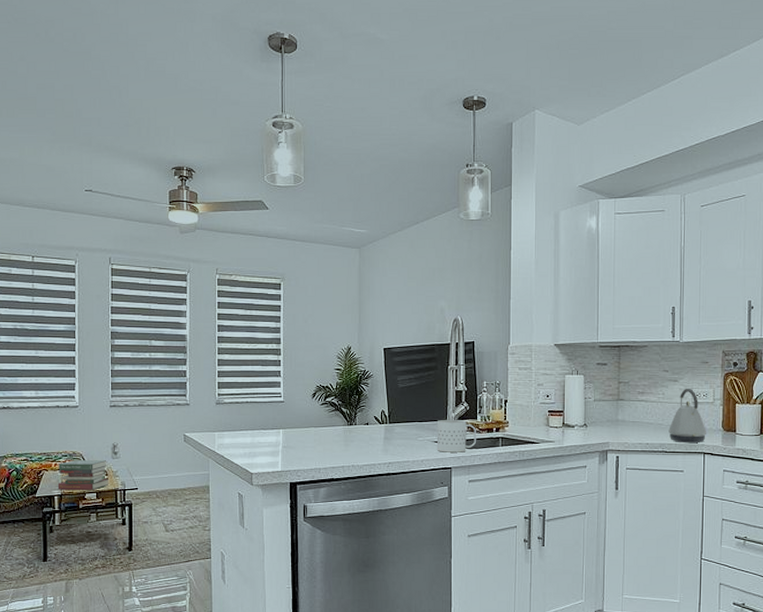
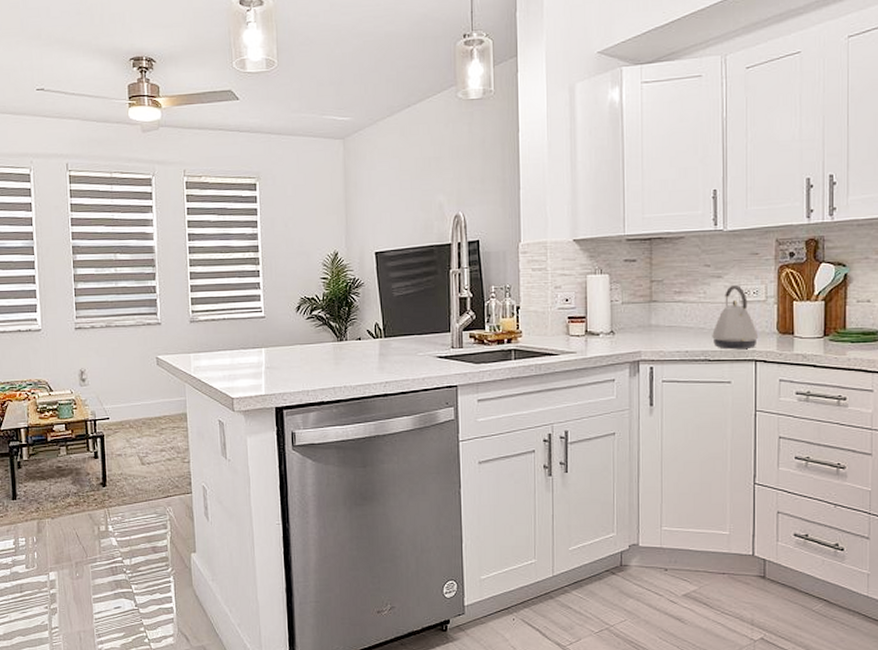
books: present [57,460,108,490] -> none [23,388,78,422]
mug: present [436,419,477,452] -> none [438,330,486,369]

